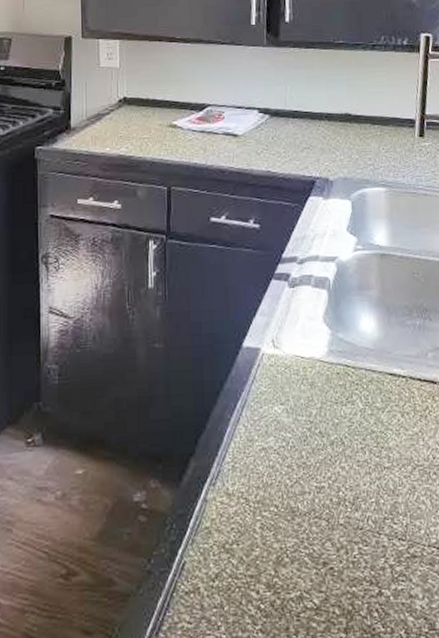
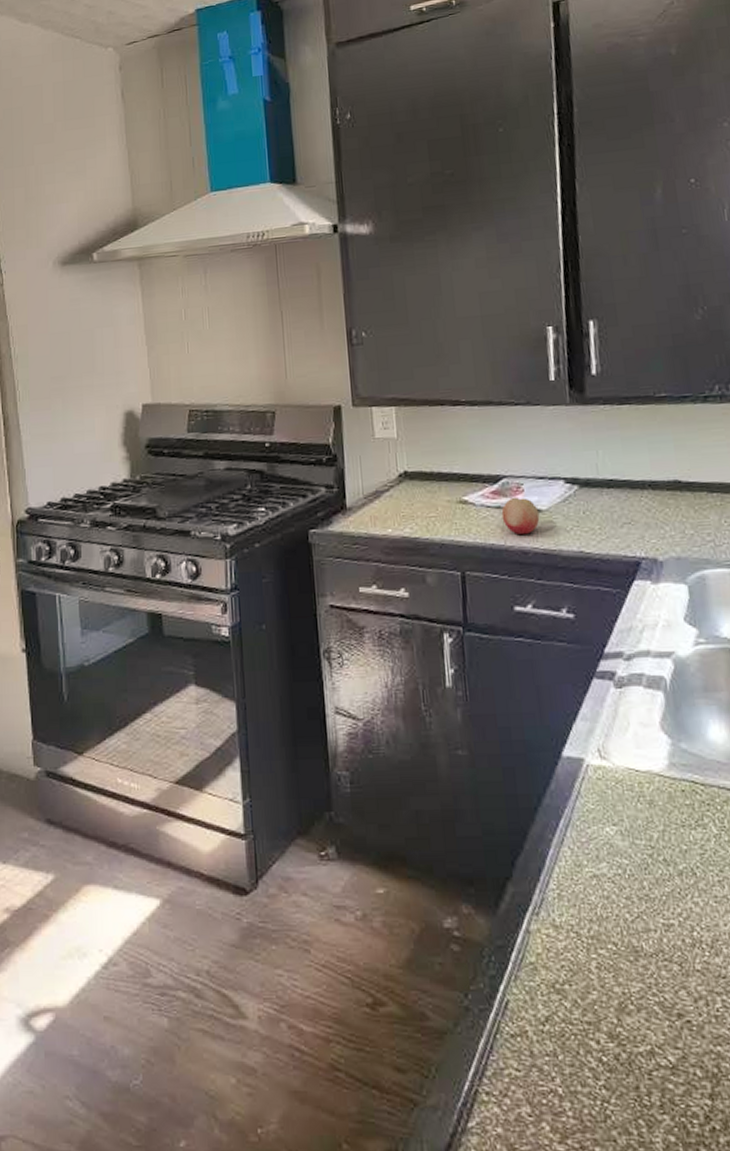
fruit: none [204,123,236,155] -> present [501,497,540,534]

